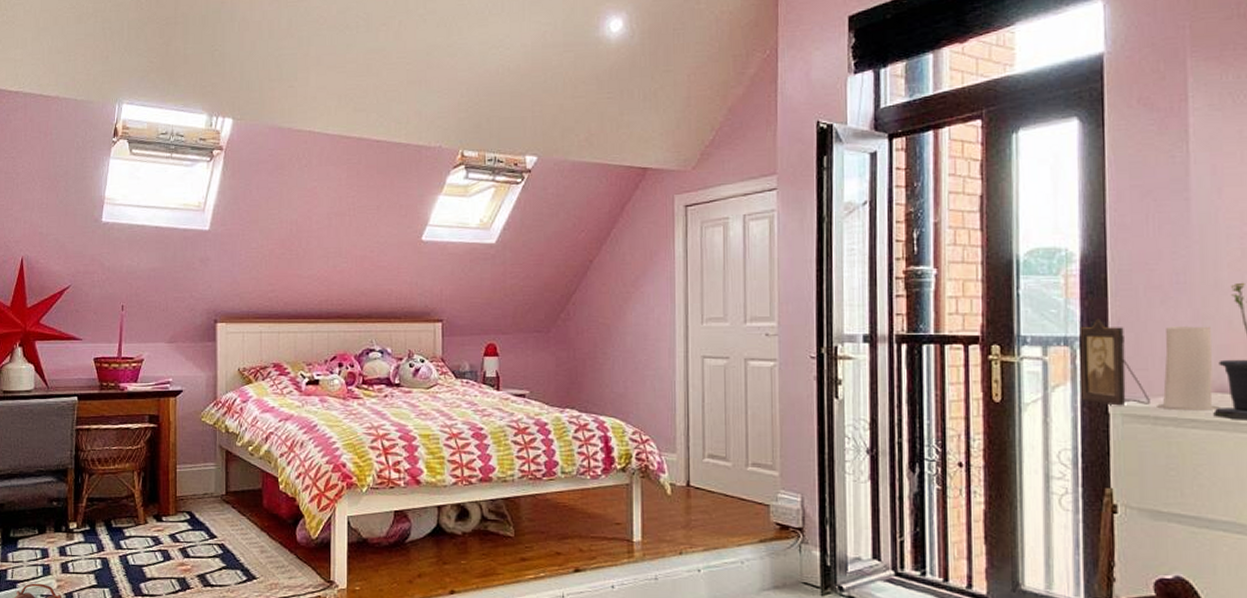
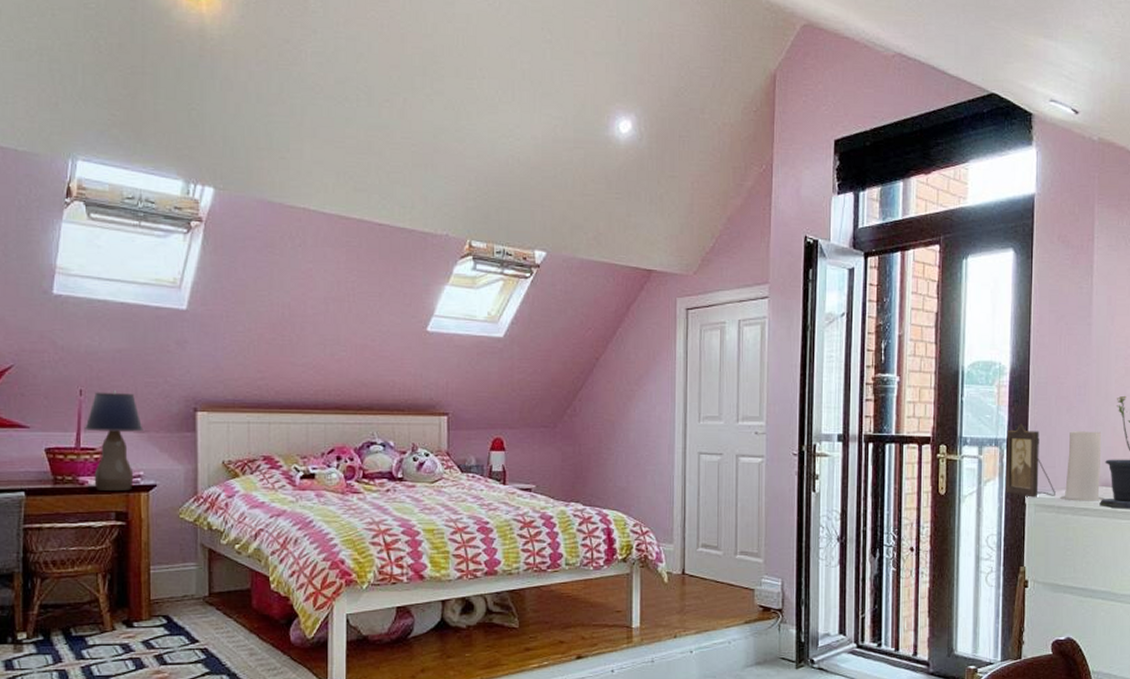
table lamp: none [125,305,172,397] -> present [85,390,143,492]

